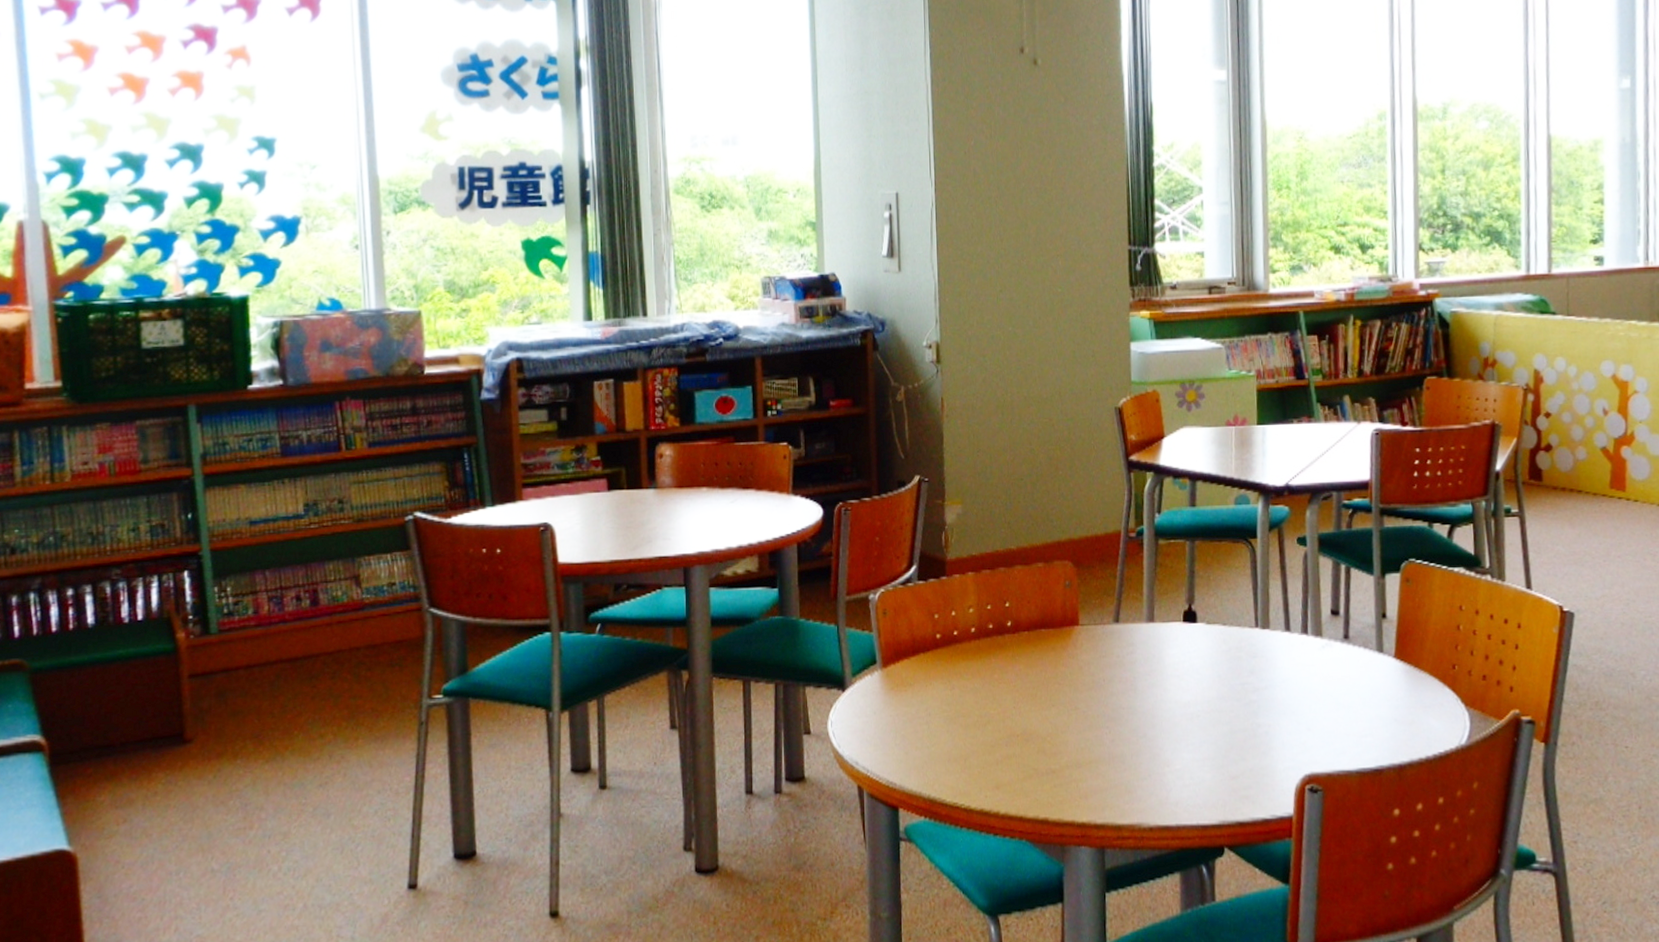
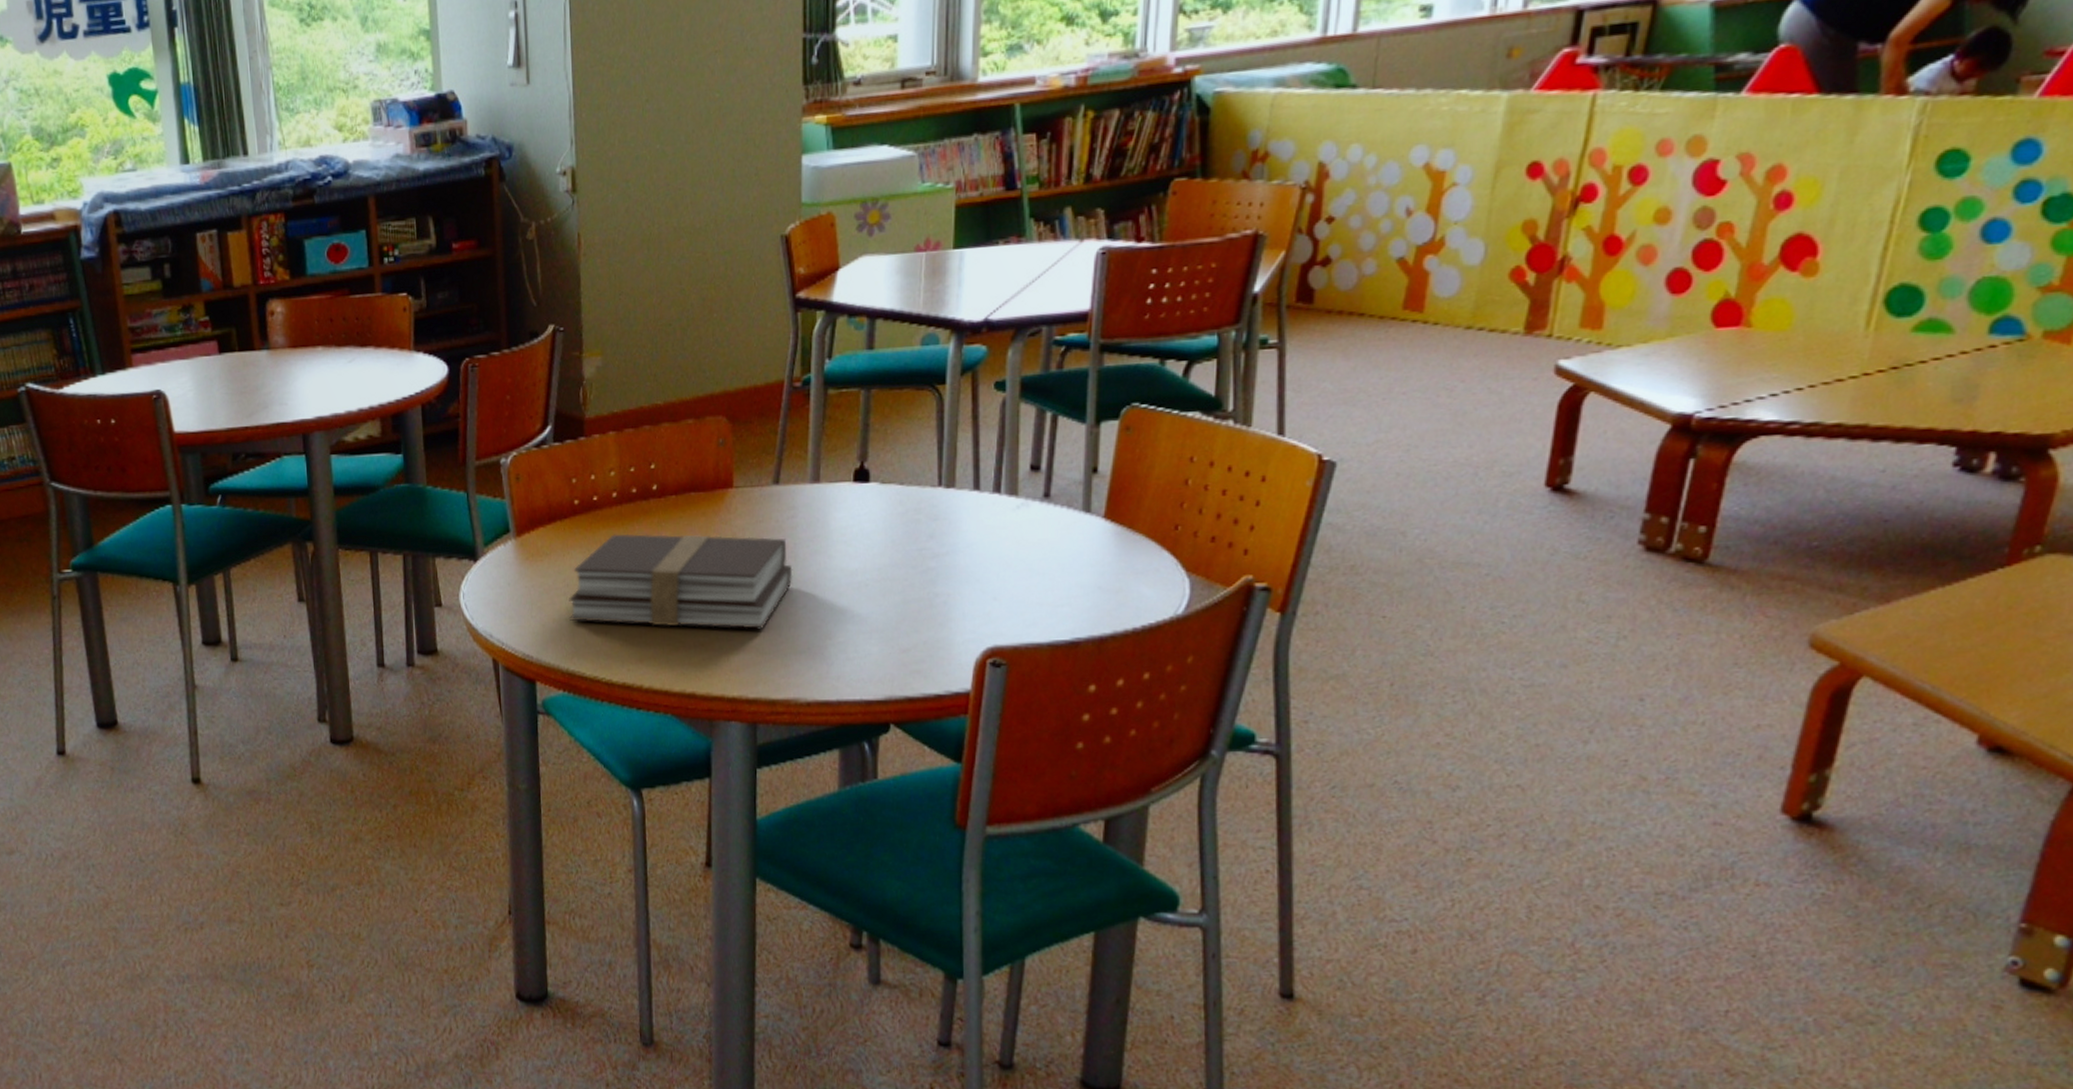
book: none [931,666,1134,758] -> present [569,533,793,630]

